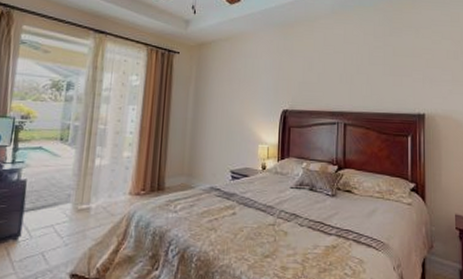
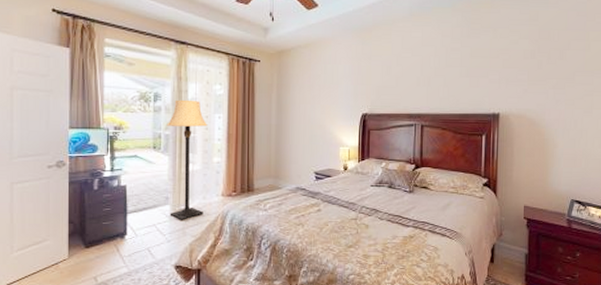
lamp: none [70,89,121,221] -> present [166,99,208,220]

